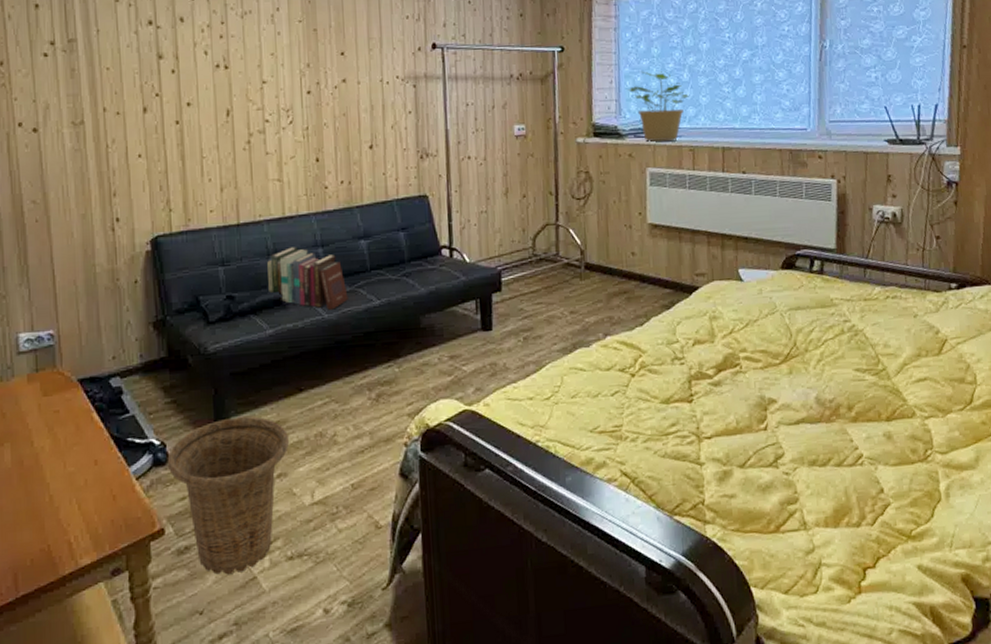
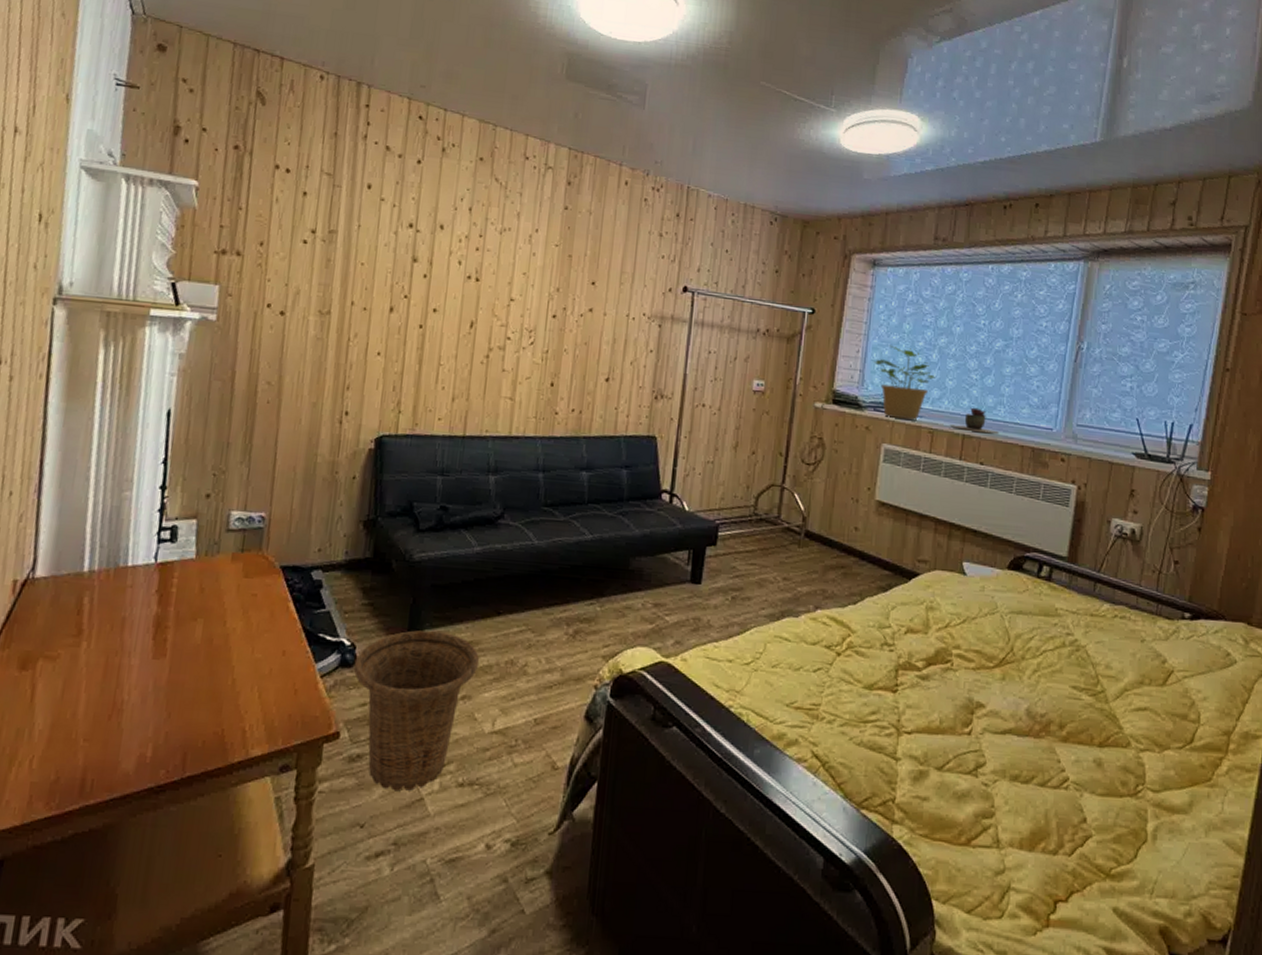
books: present [267,247,348,310] -> none [483,467,562,537]
succulent plant: none [709,119,756,144] -> present [950,407,999,435]

